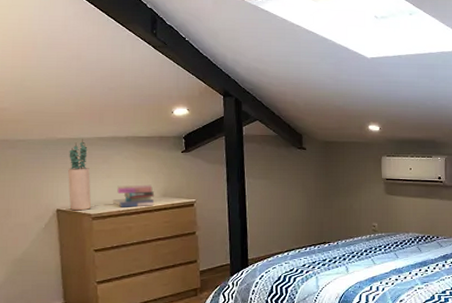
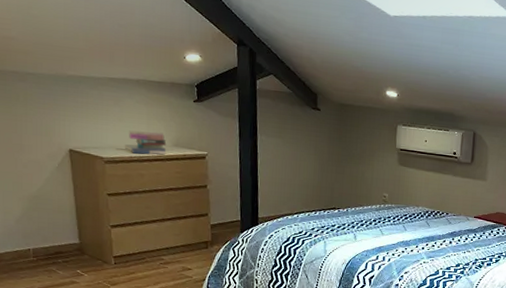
vase: present [67,139,92,211] -> none [78,78,104,154]

